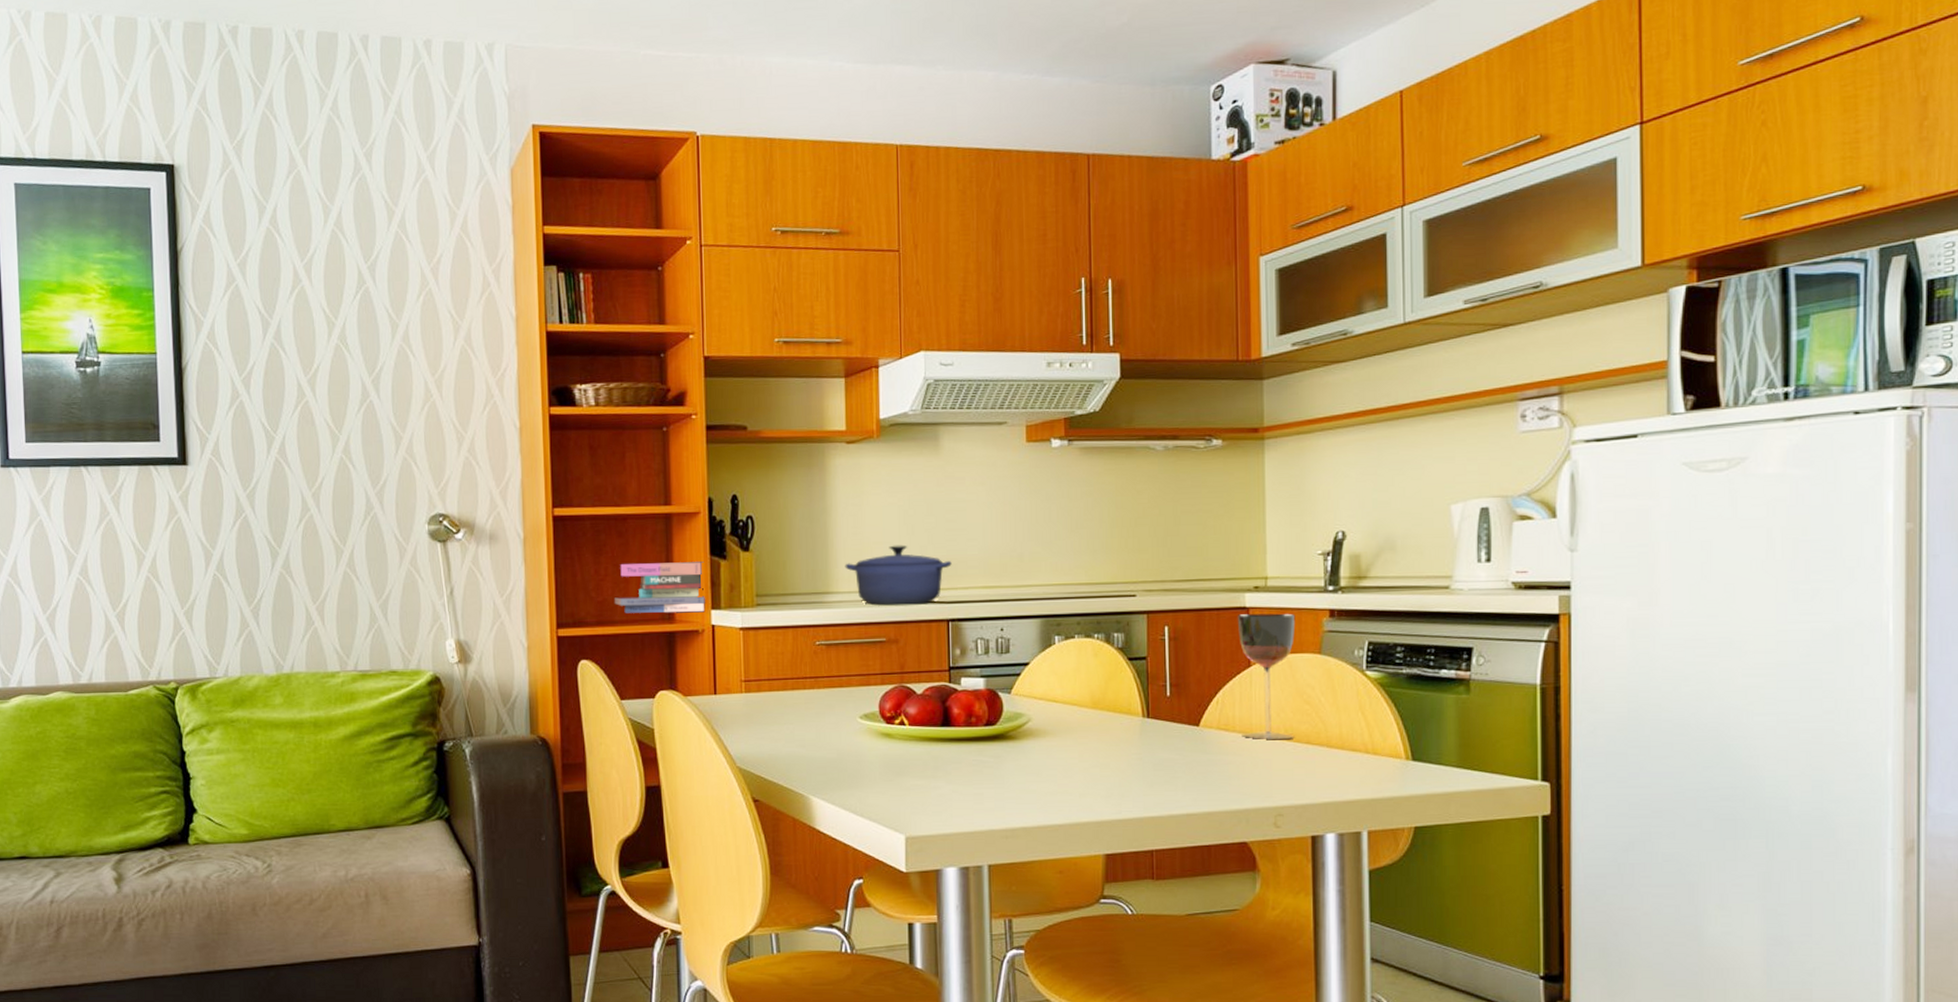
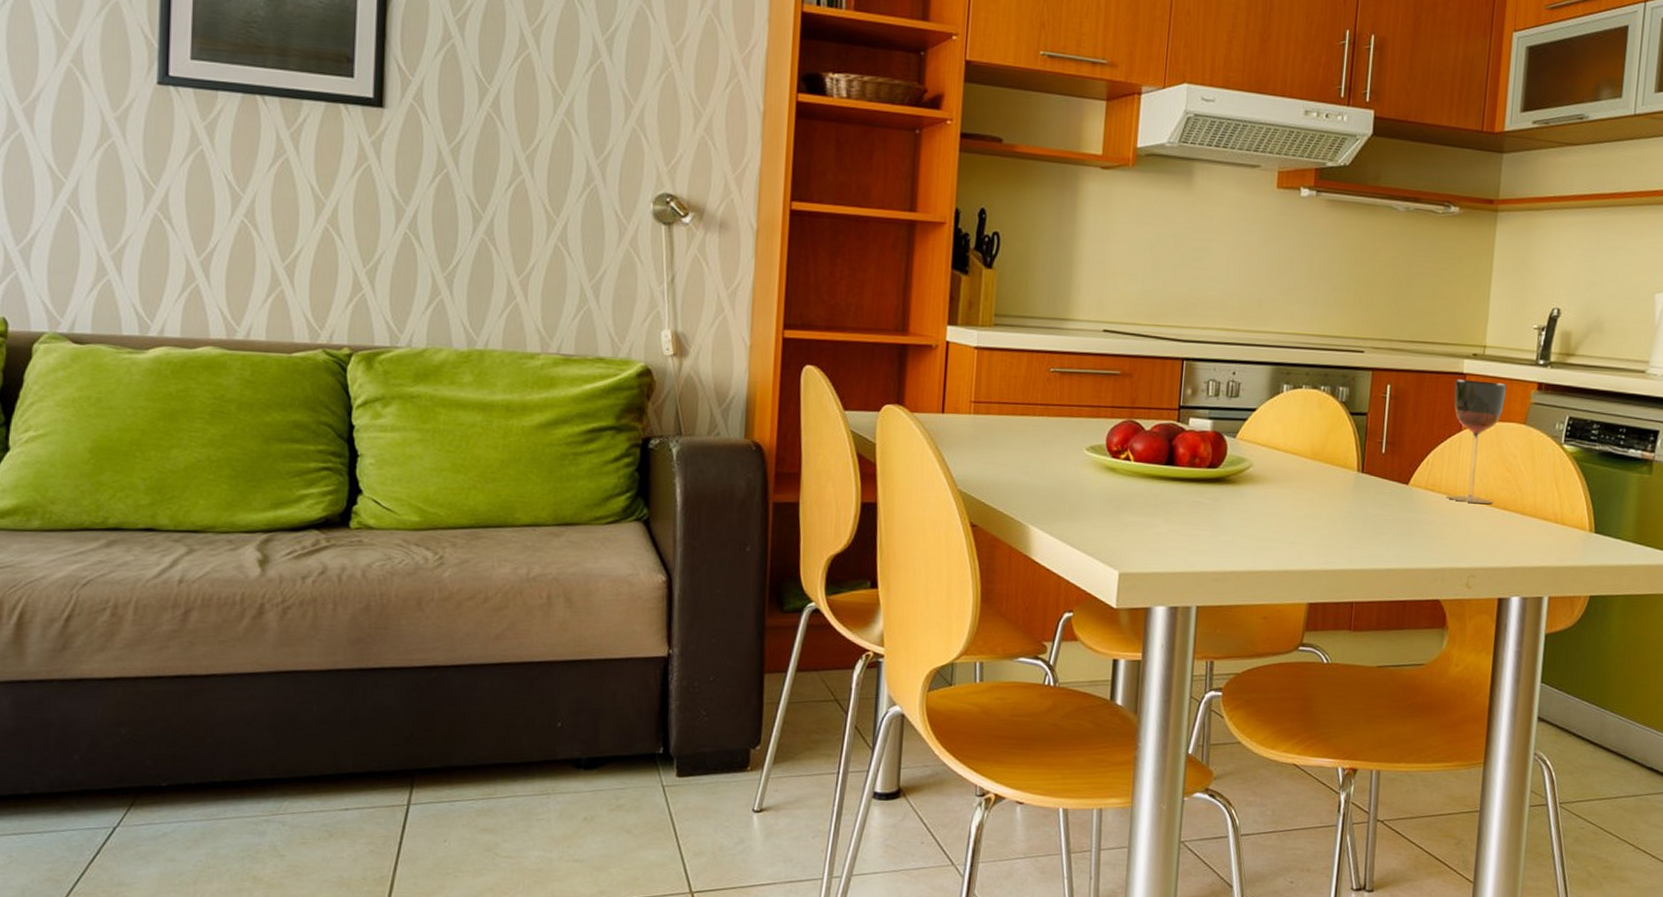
books: present [614,562,705,613] -> none [846,267,945,327]
cooking pot: present [845,545,952,607] -> none [1087,277,1193,341]

